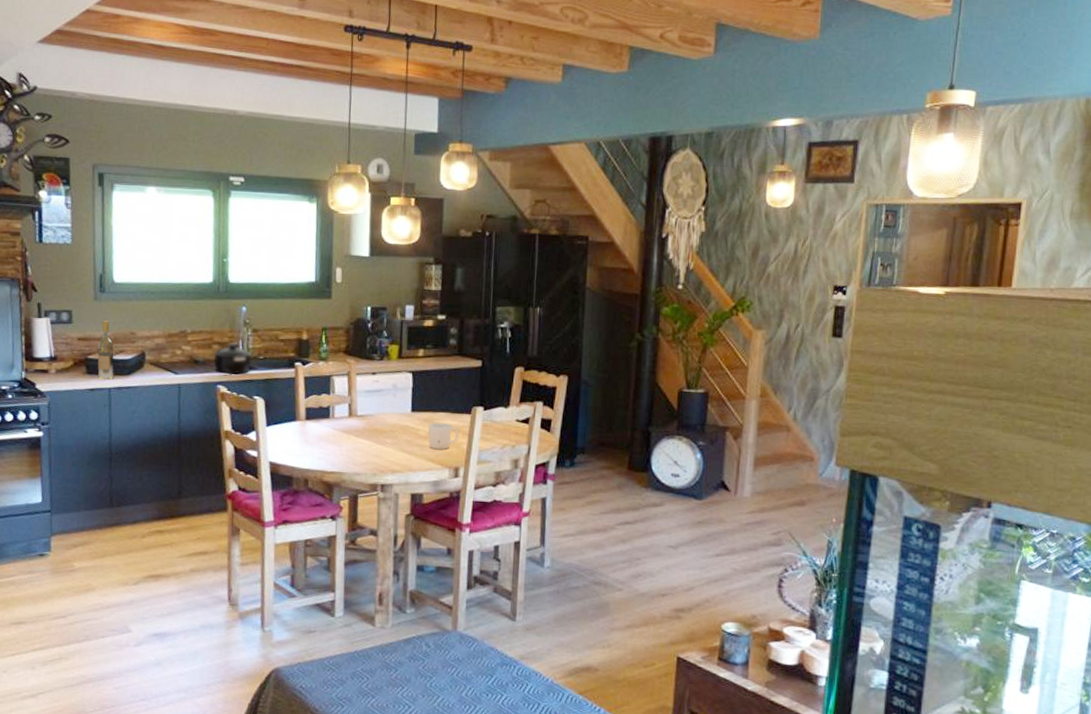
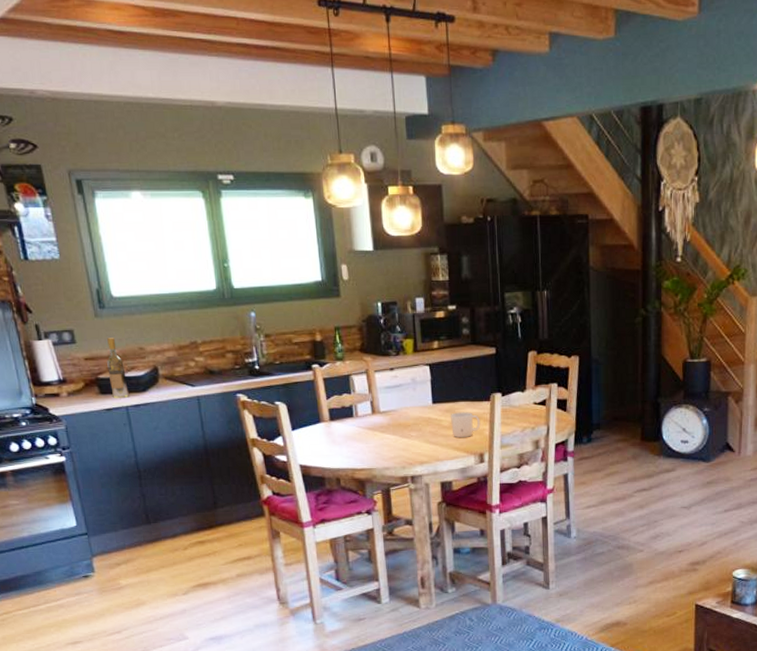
saucepan: present [214,343,252,376] -> none [228,350,269,383]

